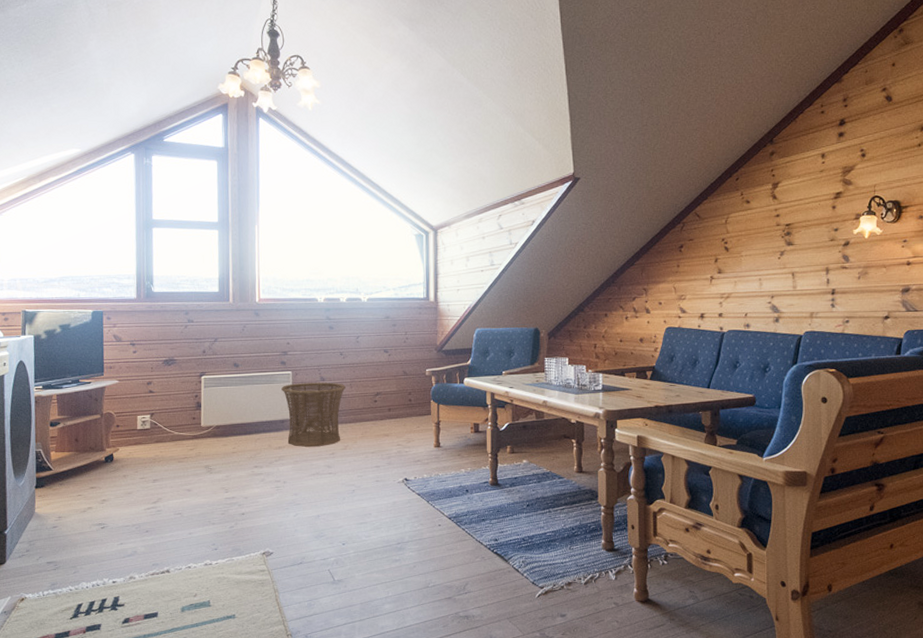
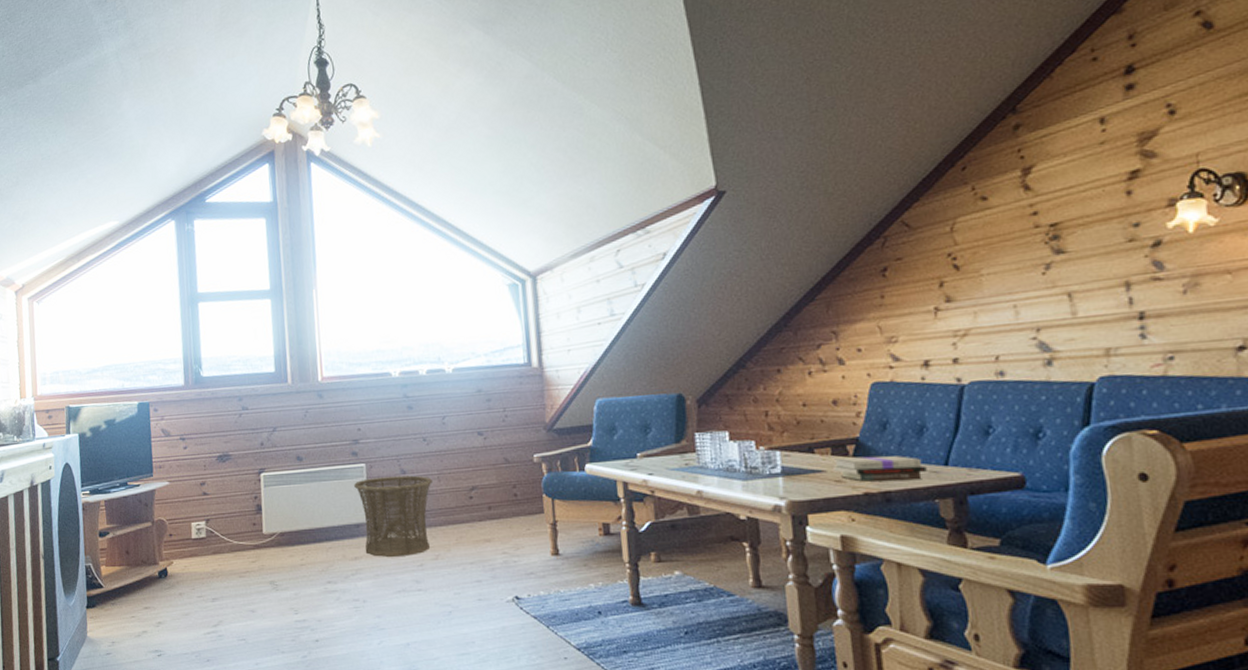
books: none [637,379,696,398] -> present [833,455,927,482]

